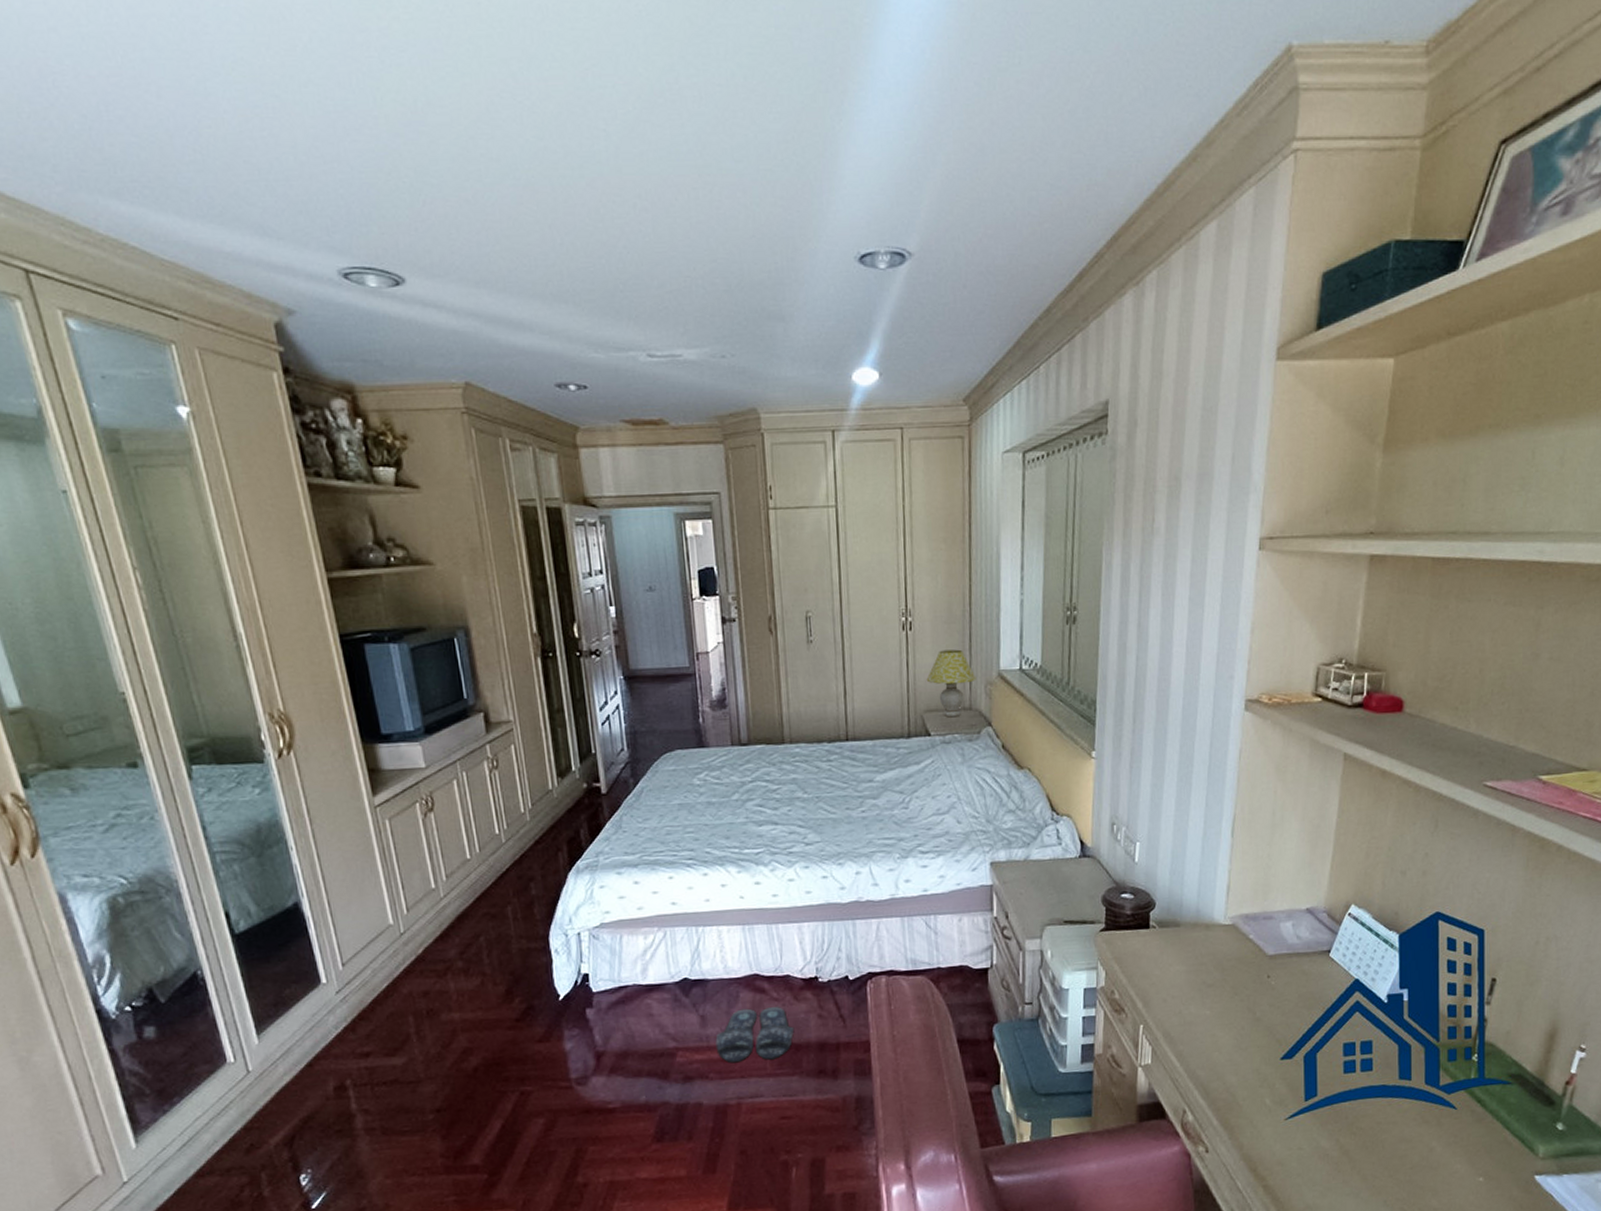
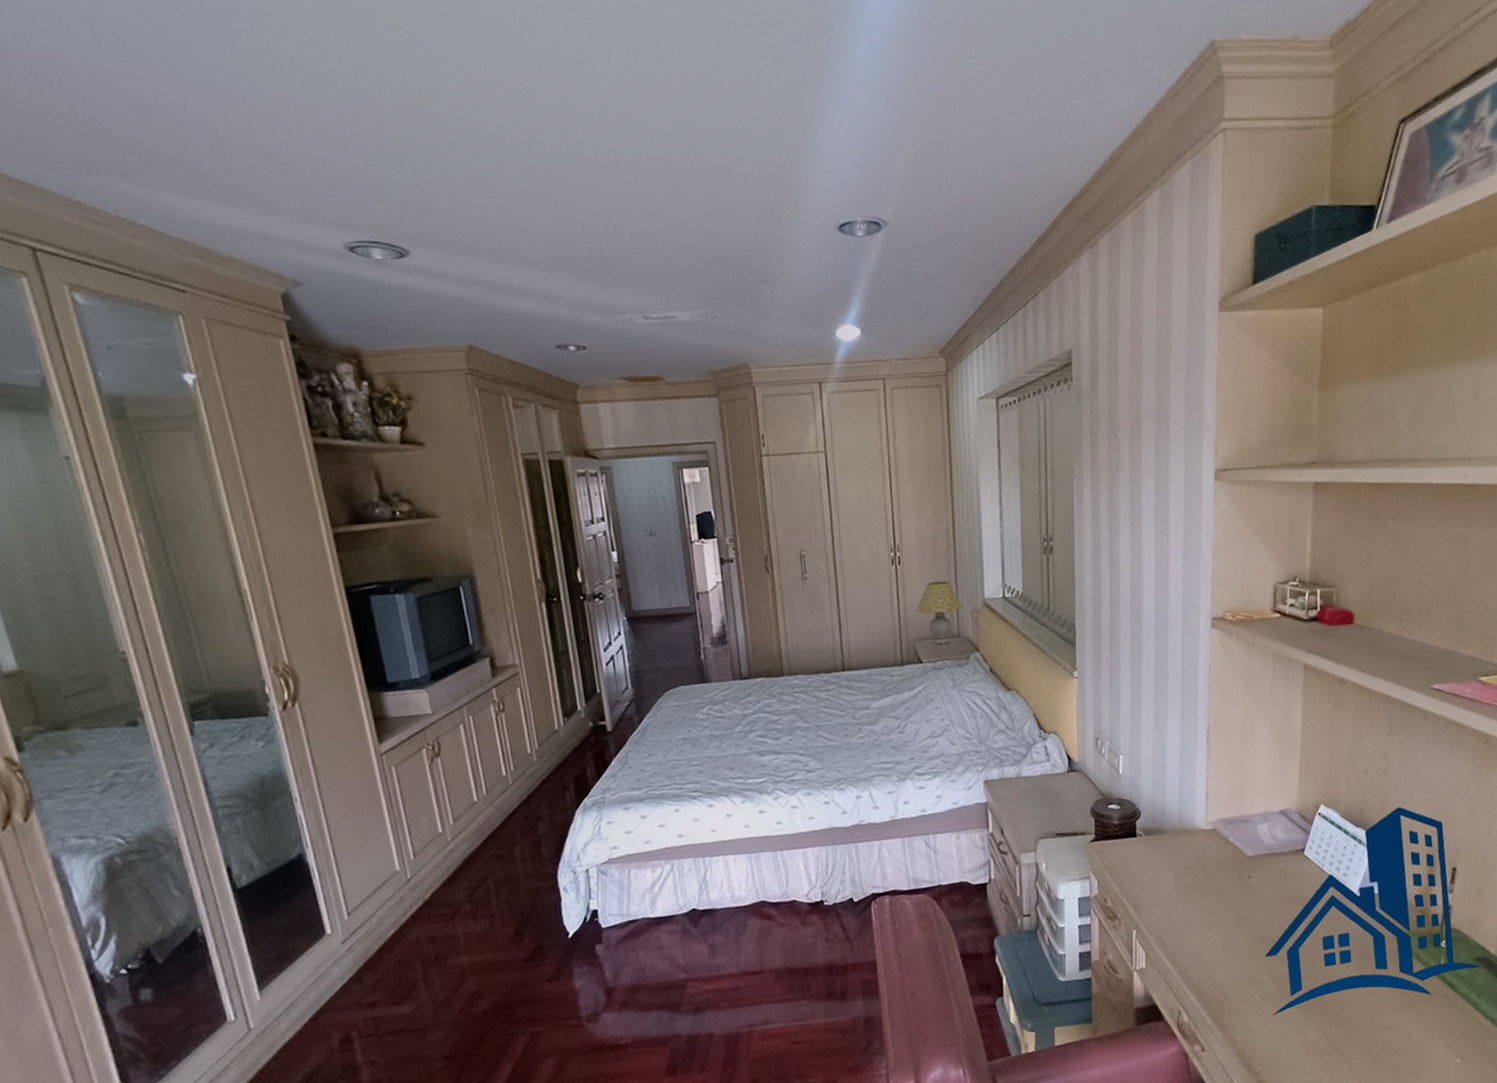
slippers: present [715,1006,795,1063] -> none [725,932,802,991]

